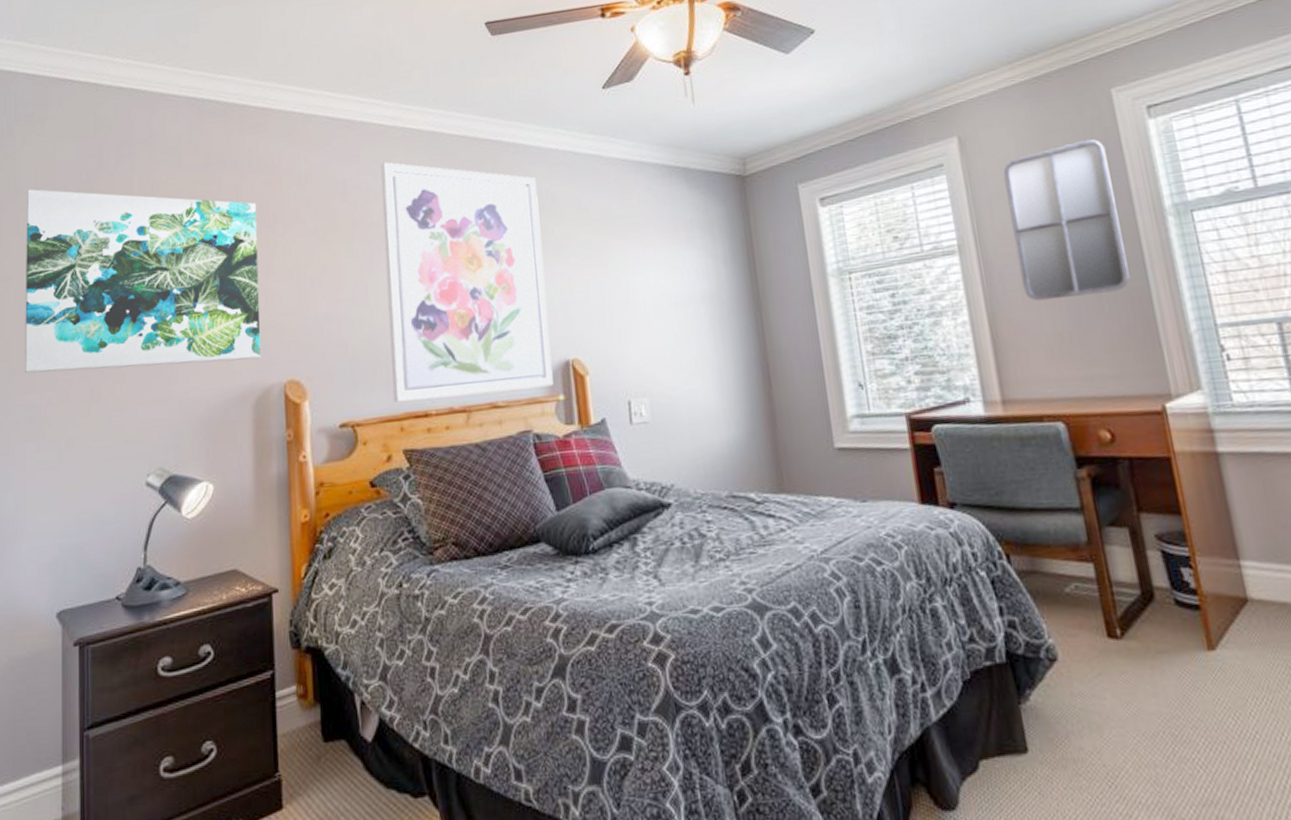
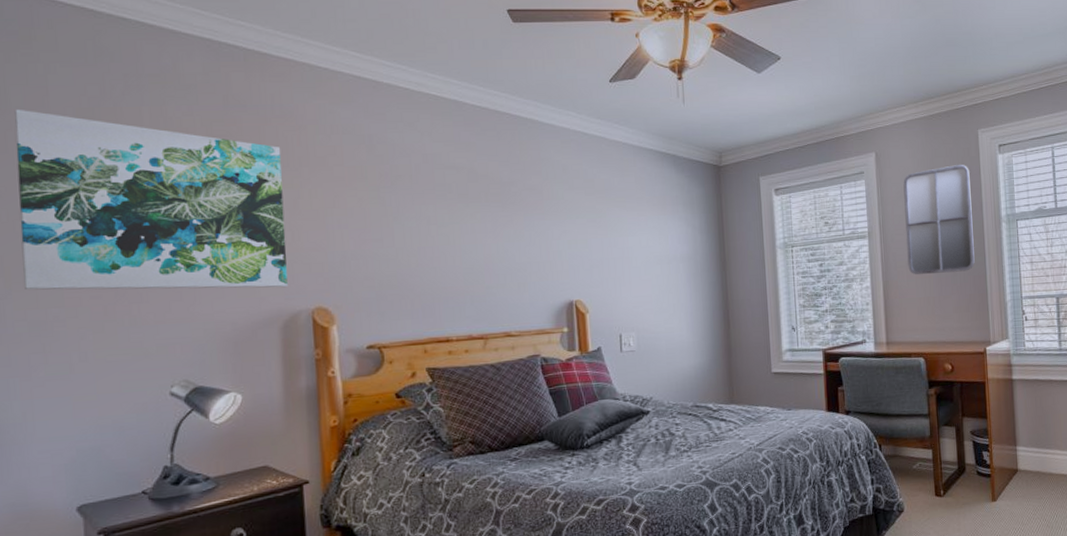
wall art: present [380,162,554,403] -> none [406,123,559,330]

